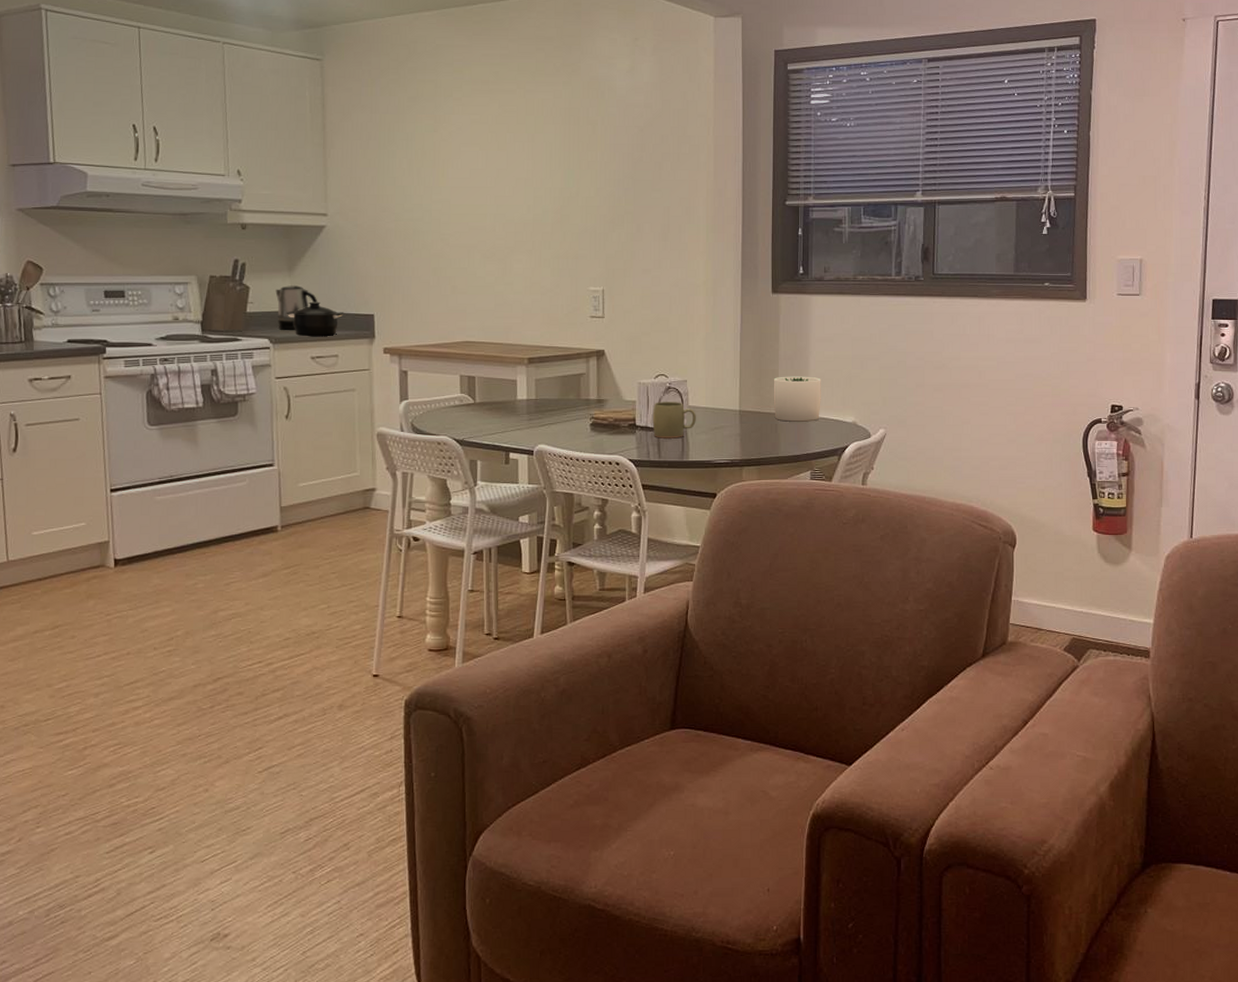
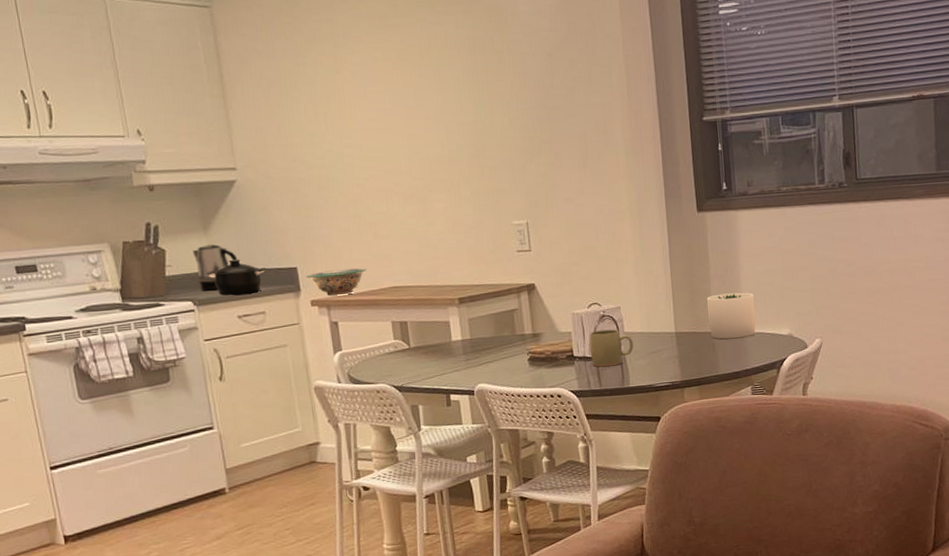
decorative bowl: none [381,319,442,346] -> present [306,267,367,297]

